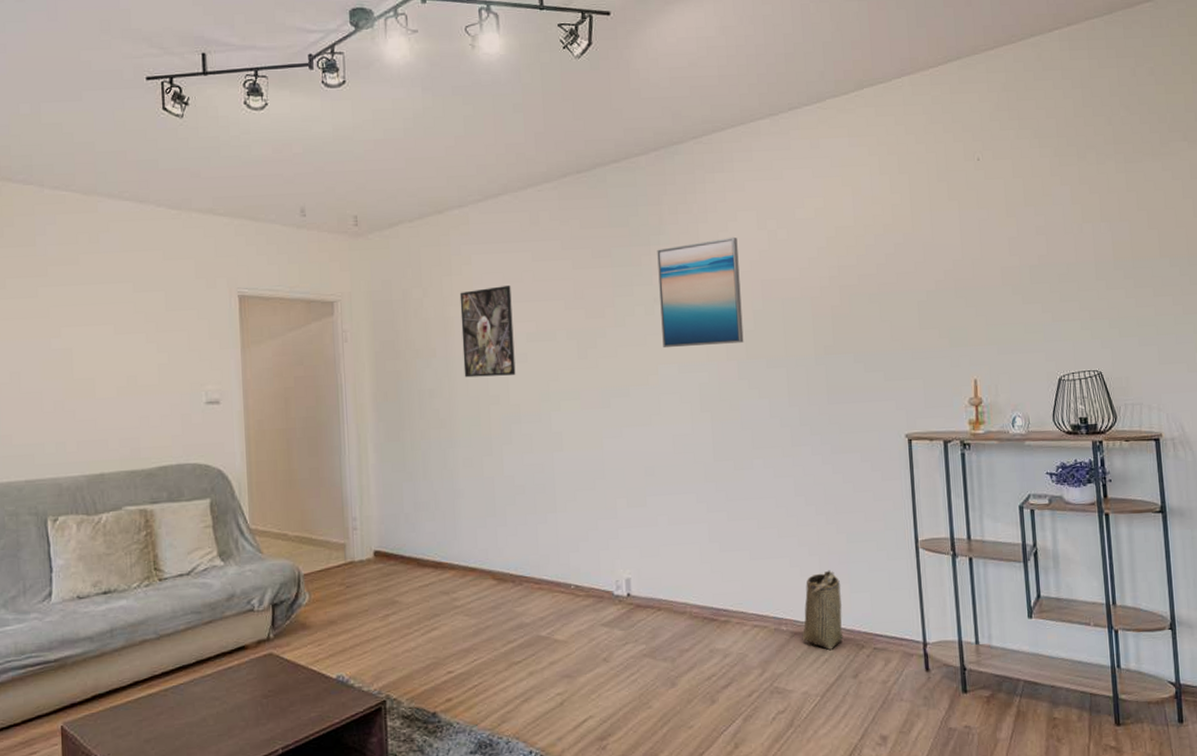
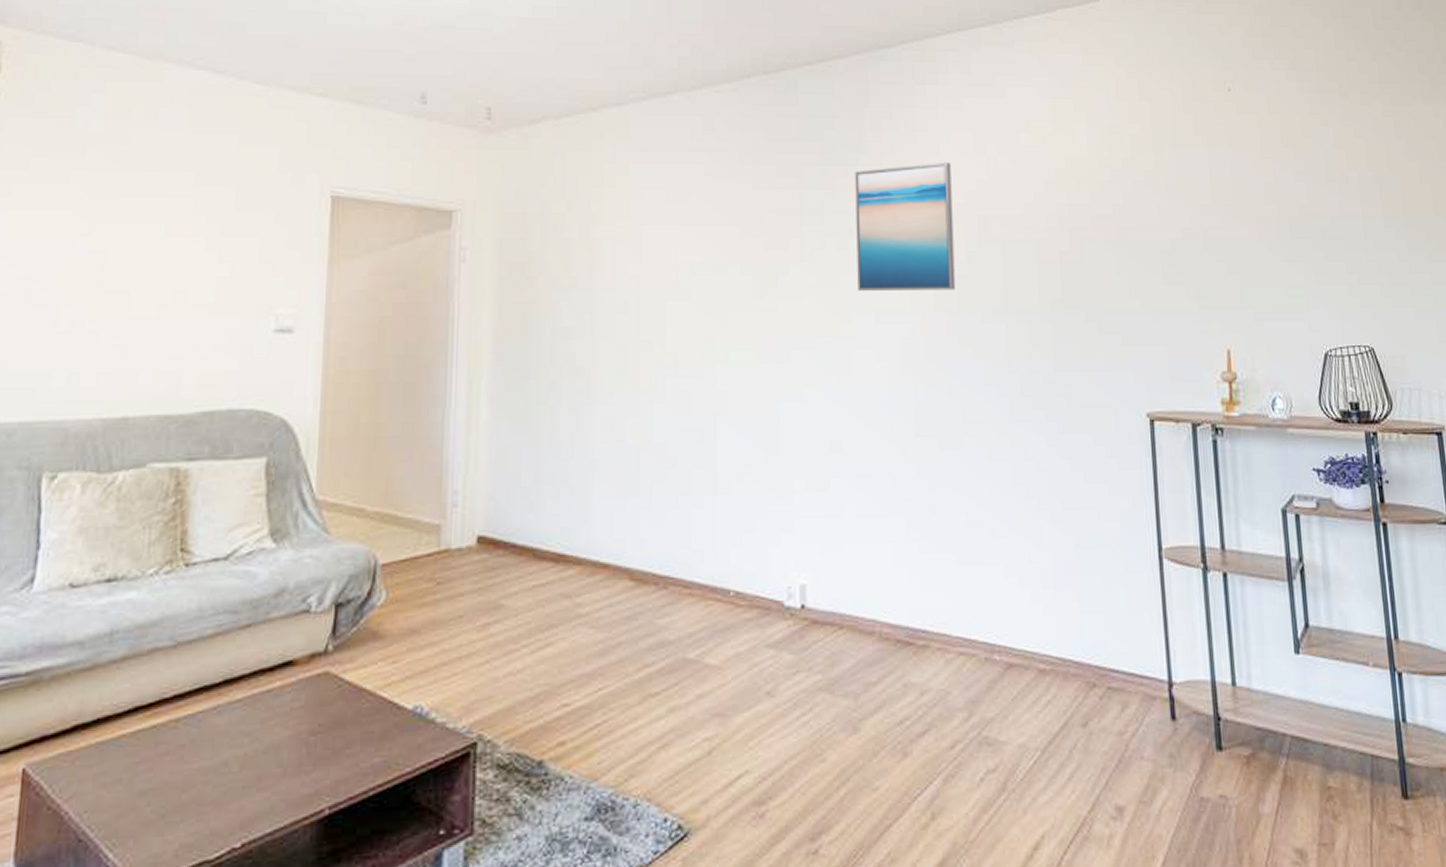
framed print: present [459,286,516,378] -> none [610,204,675,315]
basket: present [802,570,844,650] -> none [1019,583,1071,688]

